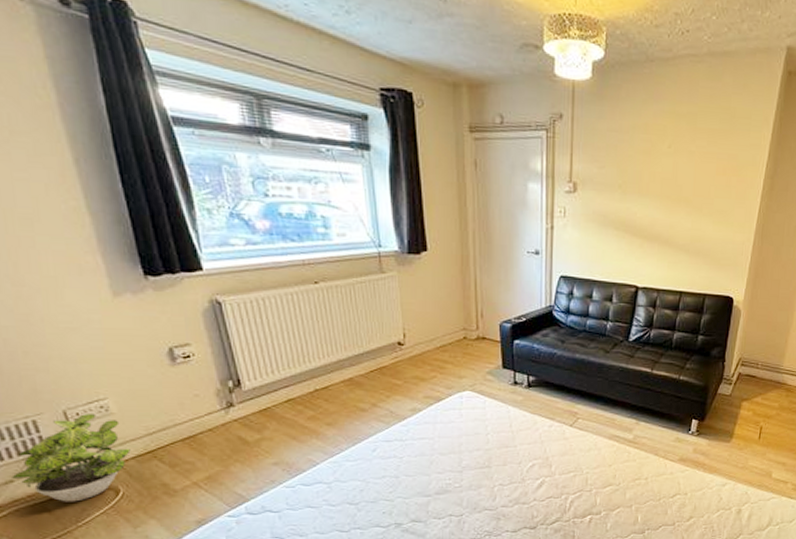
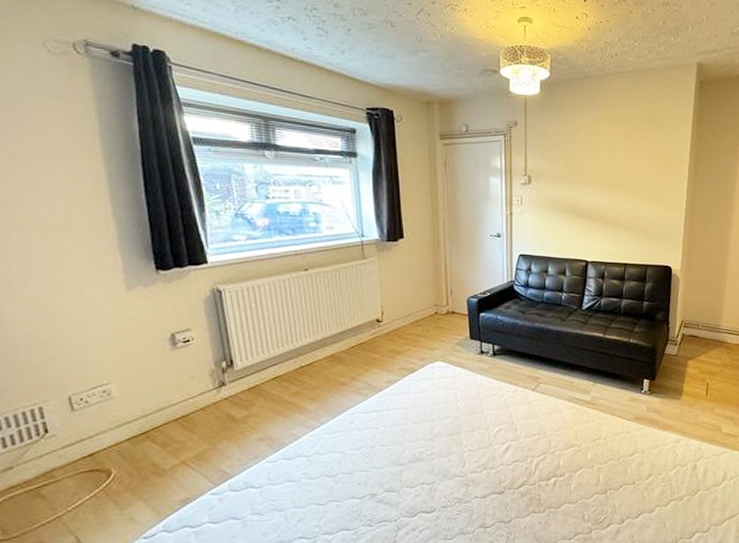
potted plant: present [12,413,131,502] -> none [12,397,126,487]

